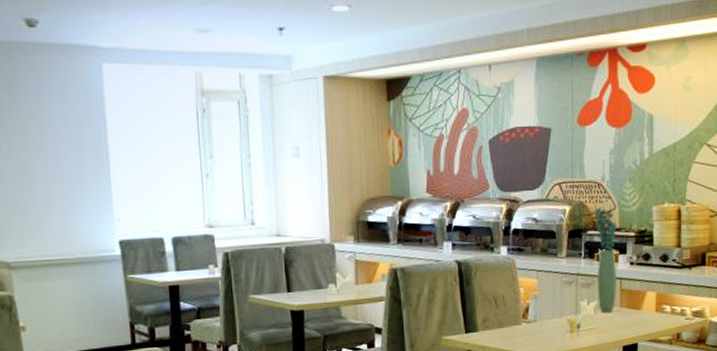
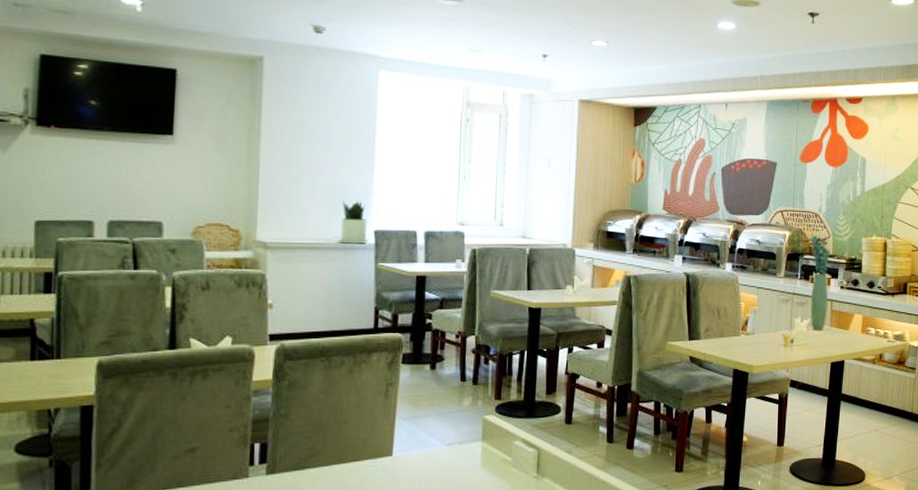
planter: none [82,210,114,258] -> present [338,201,369,244]

